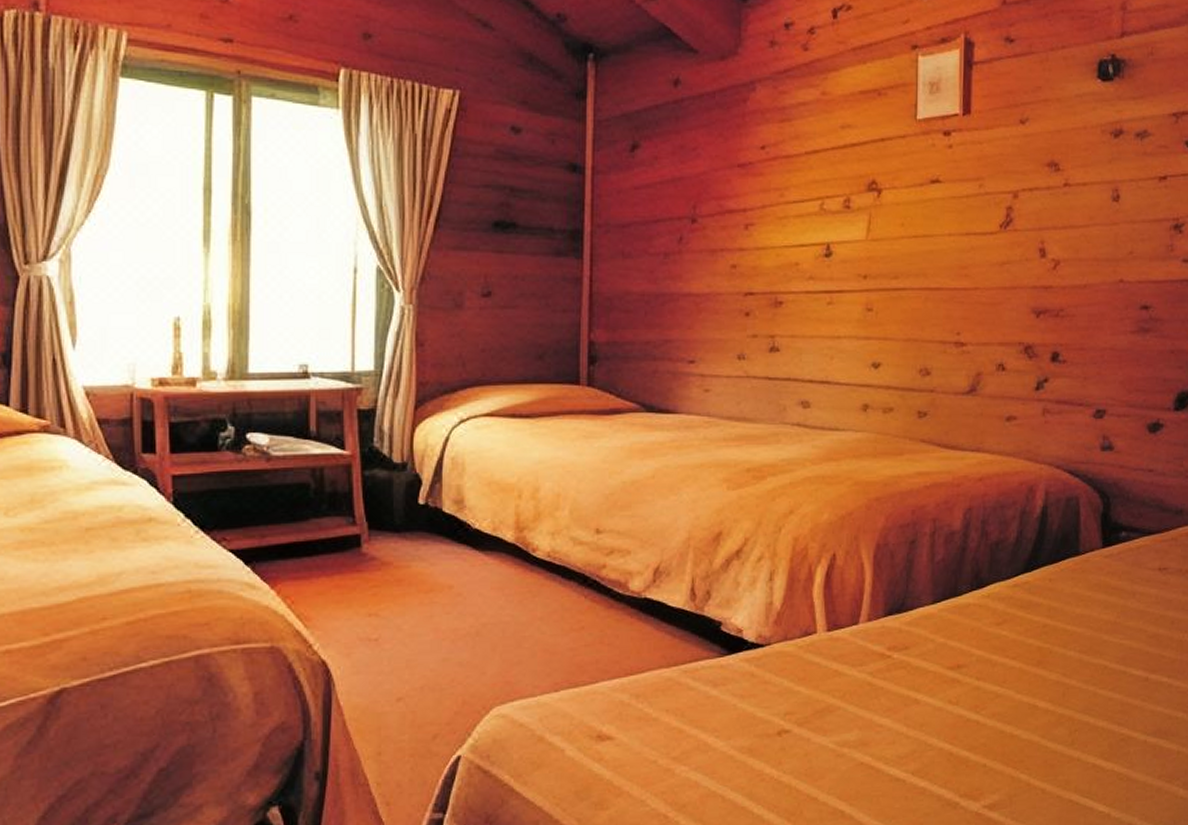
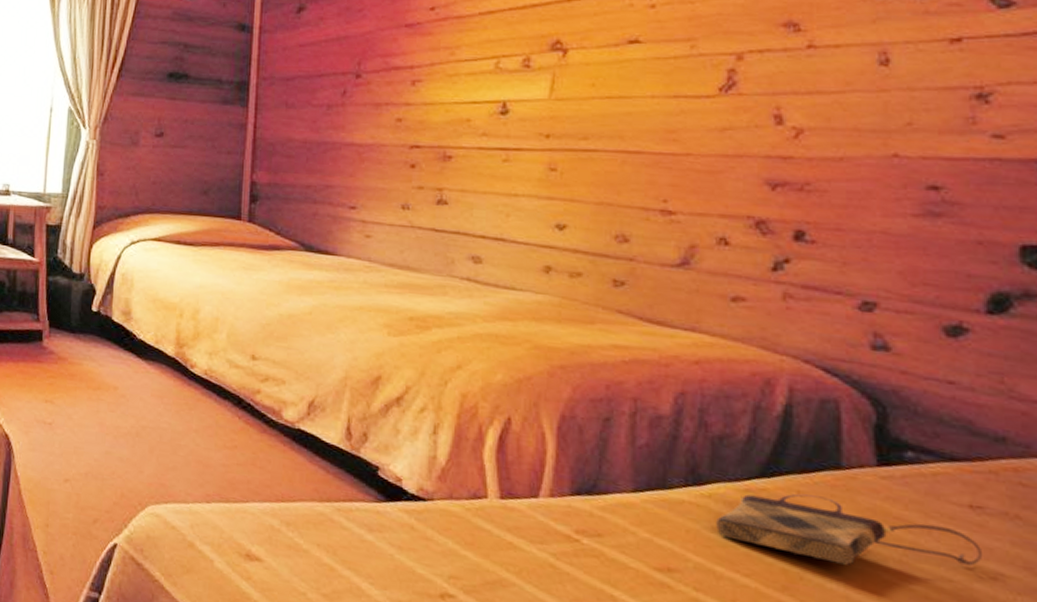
shoulder bag: none [993,580,1166,635] -> present [716,493,983,566]

